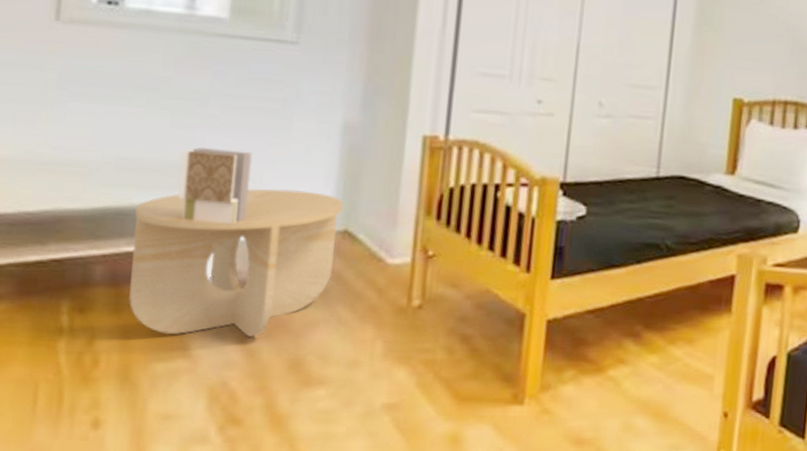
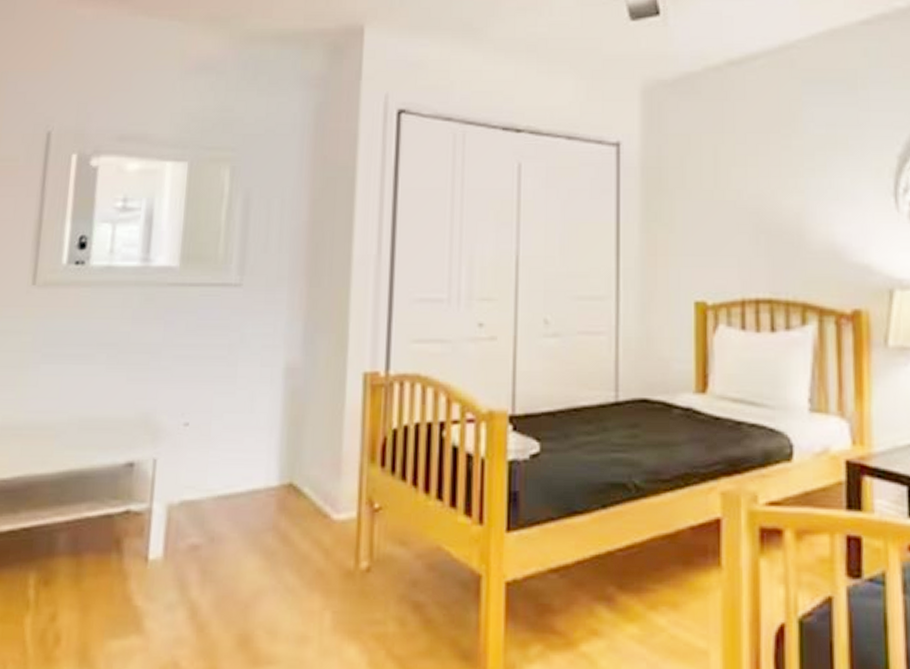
side table: present [129,188,344,337] -> none [88,441,288,609]
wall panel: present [178,147,253,224] -> none [133,401,201,483]

